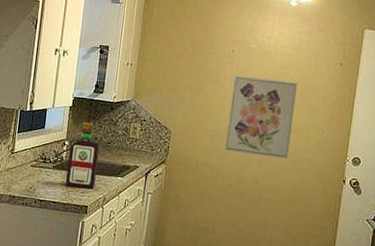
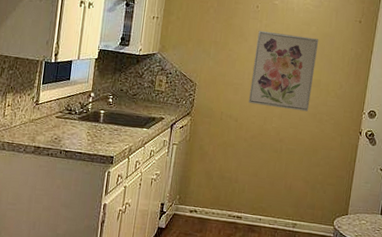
bottle: present [65,122,100,189] -> none [91,74,126,140]

